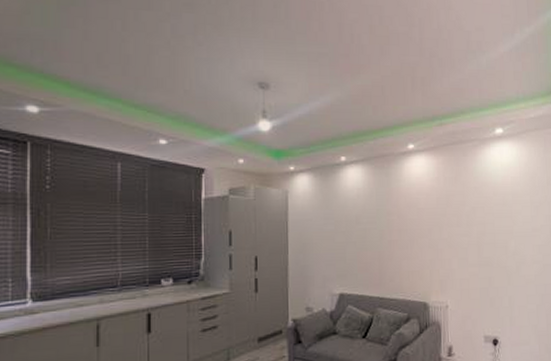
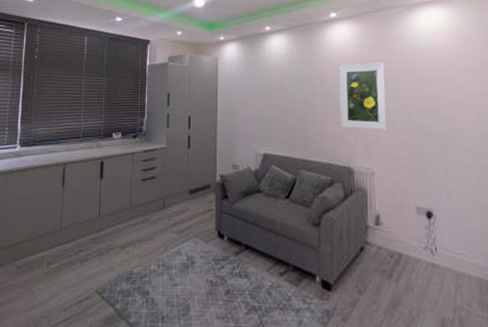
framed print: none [416,197,461,265] -> present [339,62,388,130]

